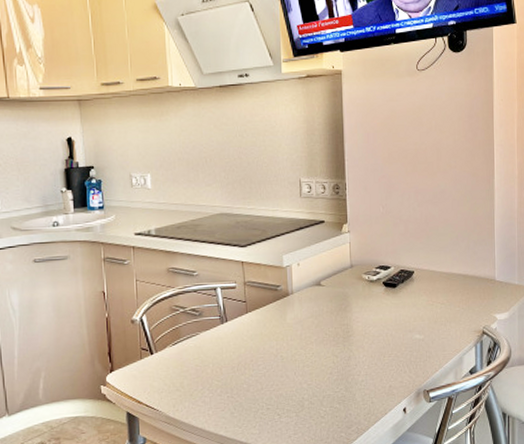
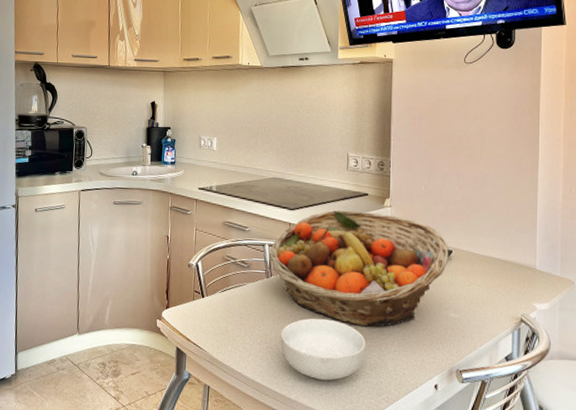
fruit basket: none [222,240,411,361] -> present [269,210,449,327]
cereal bowl: none [242,358,333,423] -> present [281,318,366,381]

